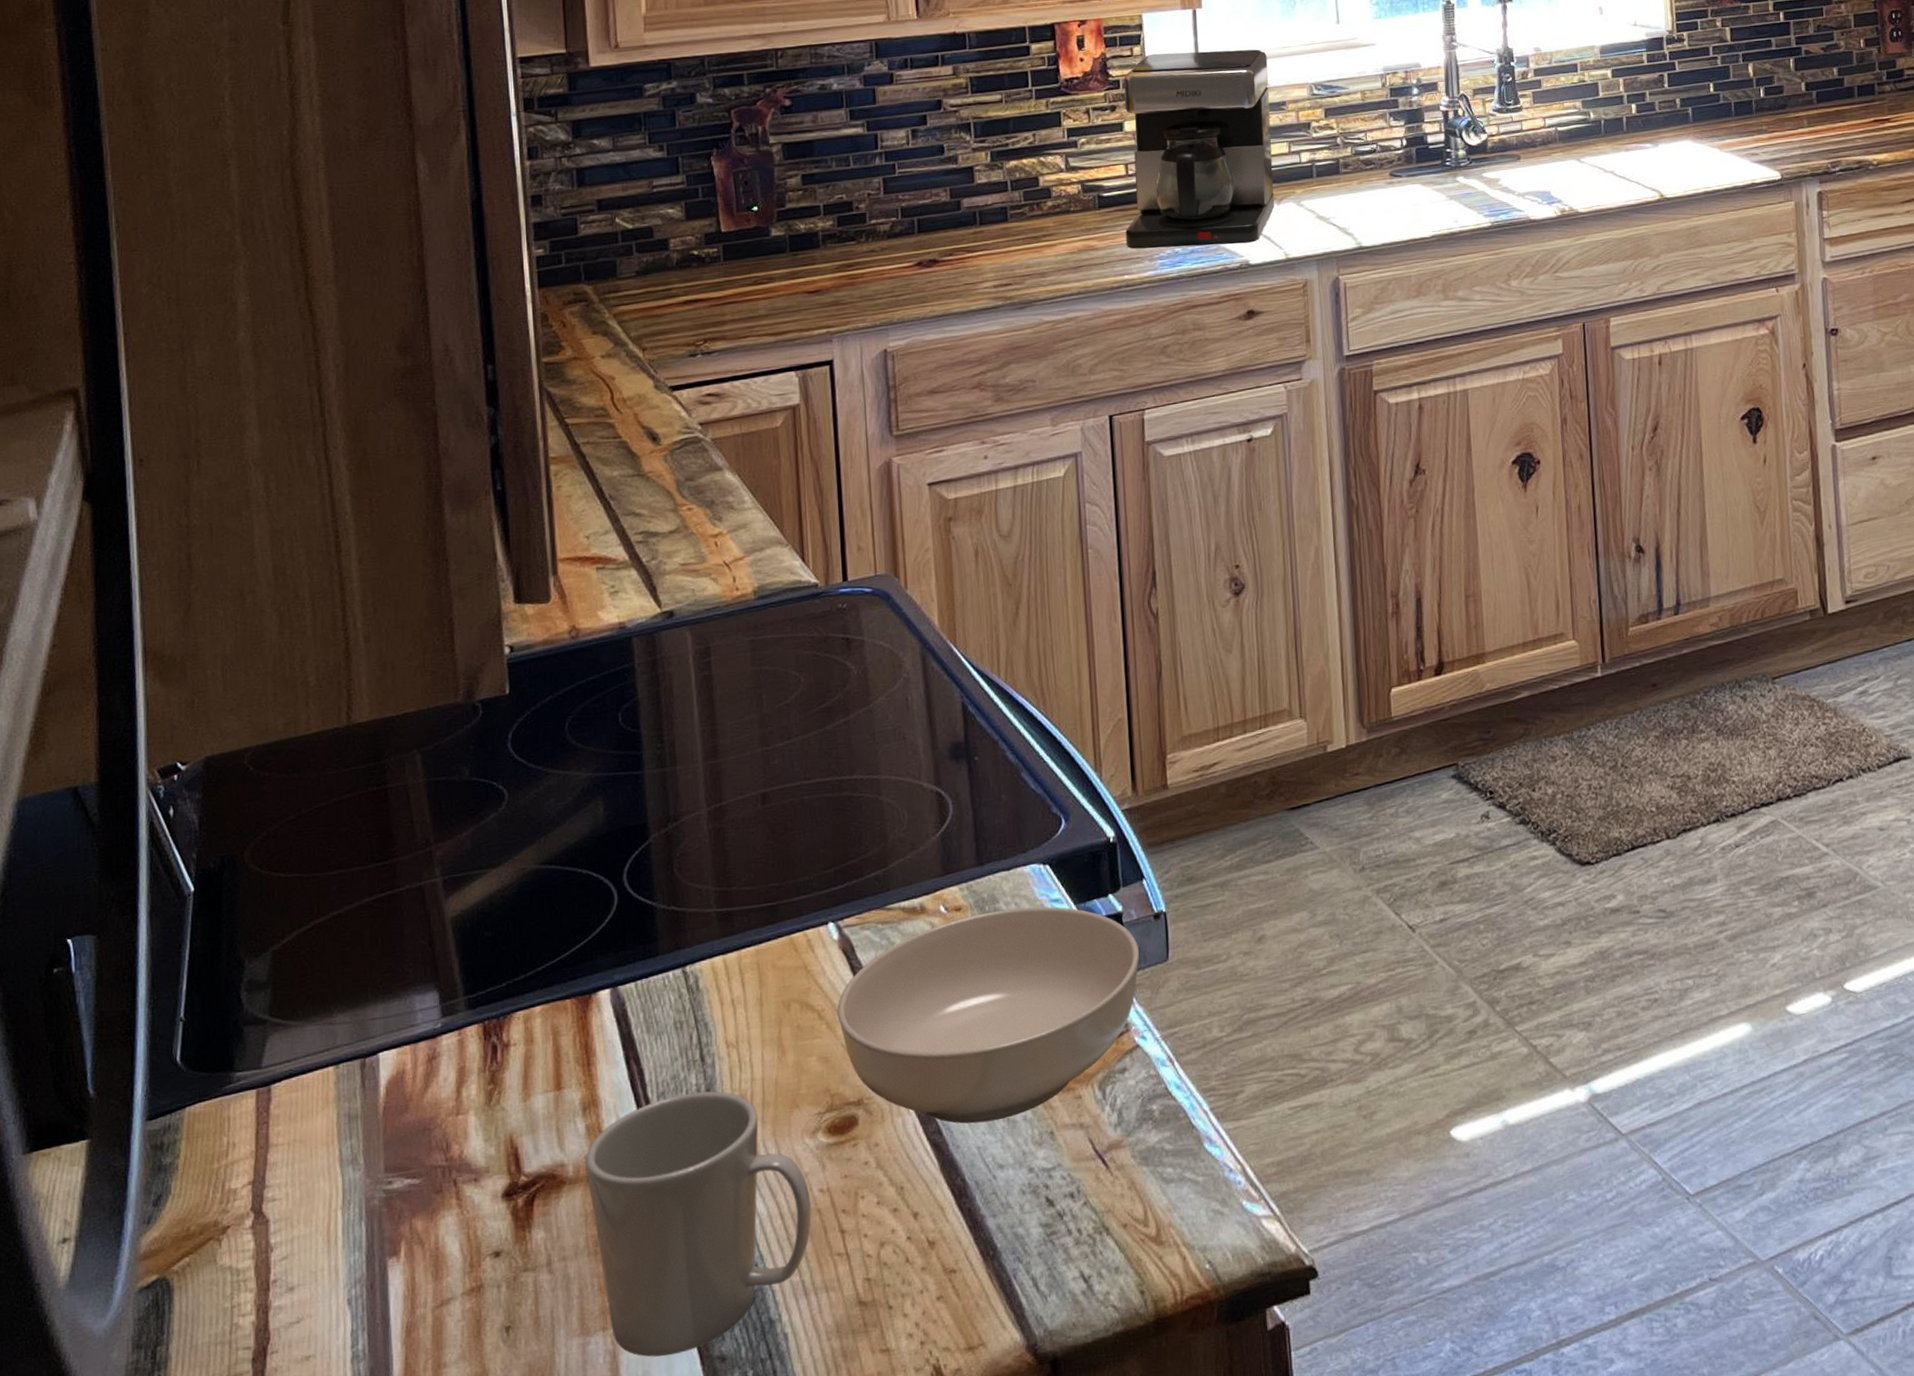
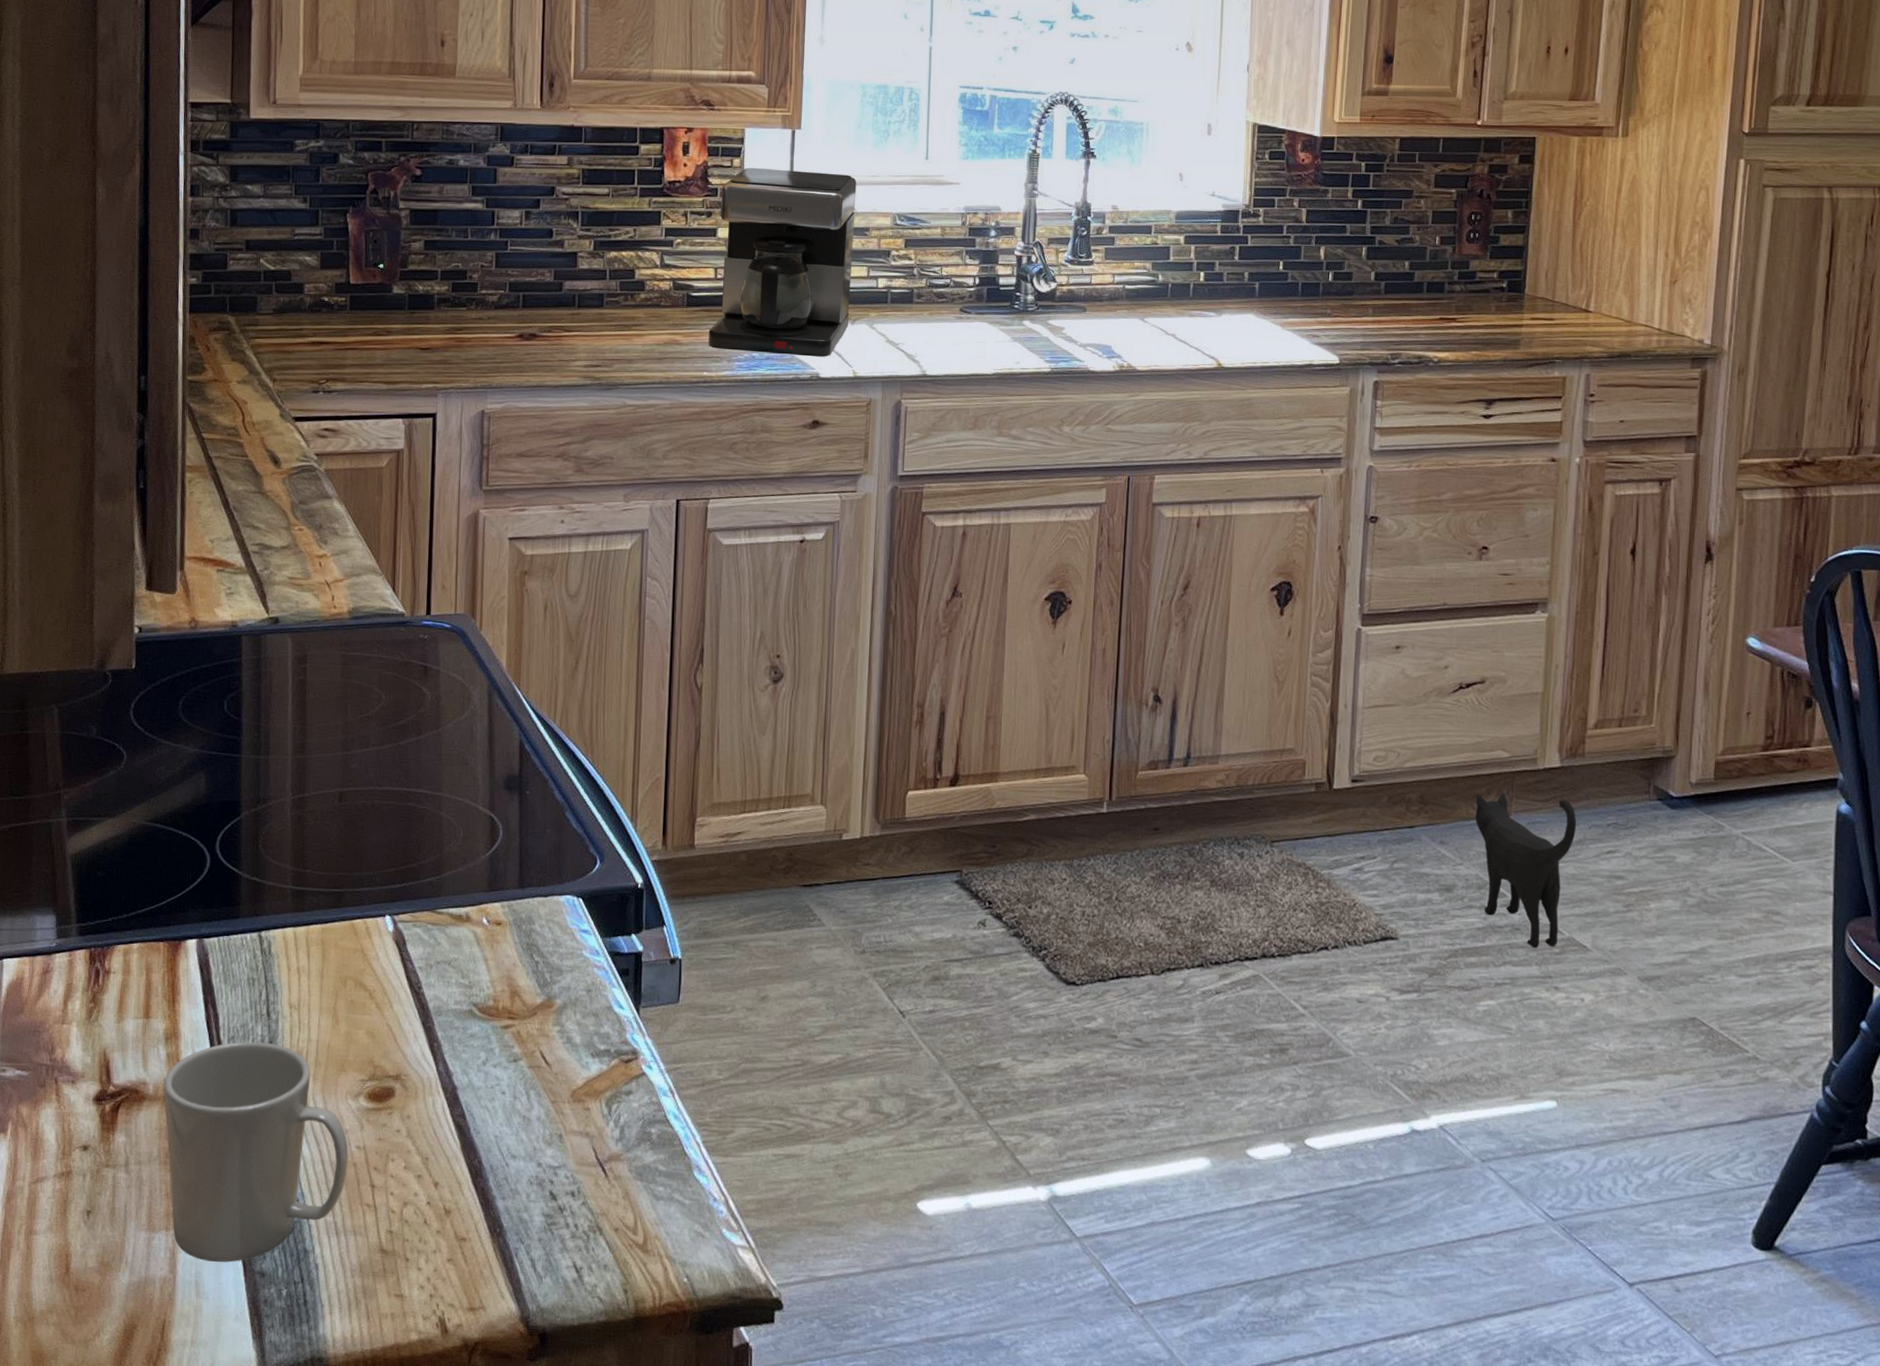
bowl: present [837,906,1140,1124] -> none [386,931,654,1116]

